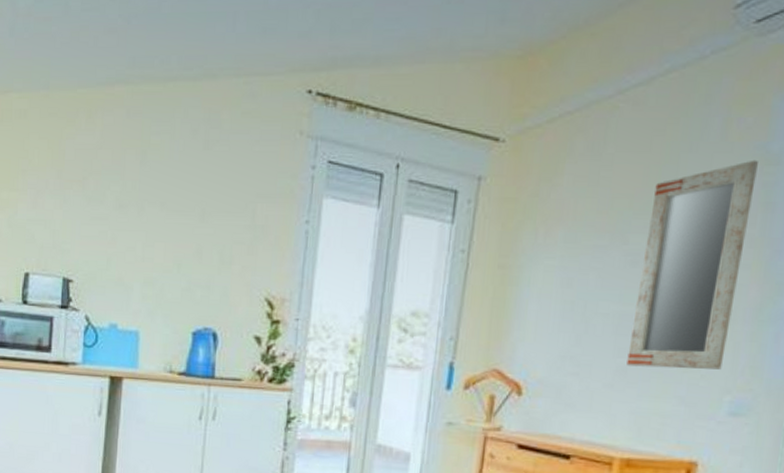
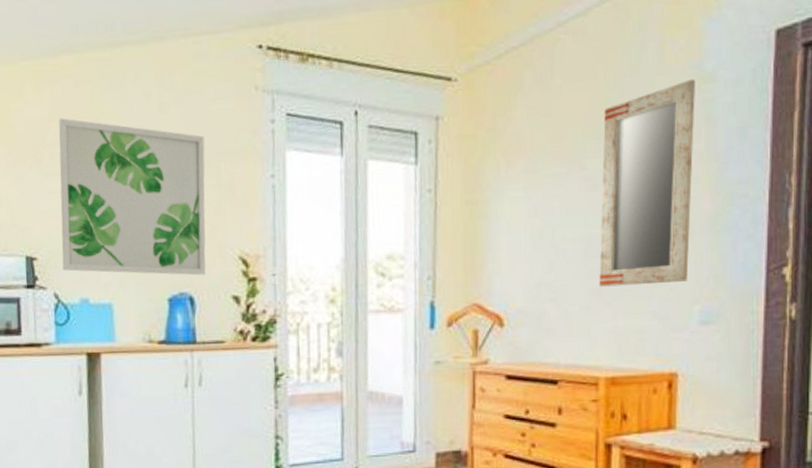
wall art: none [96,147,245,313] -> present [59,118,207,276]

